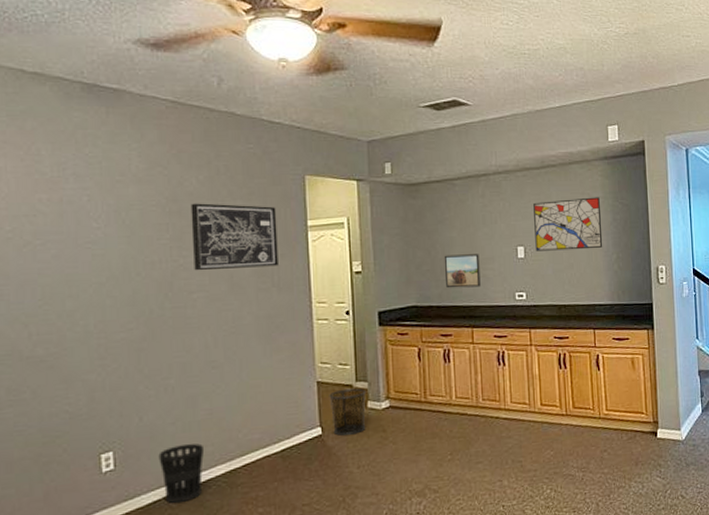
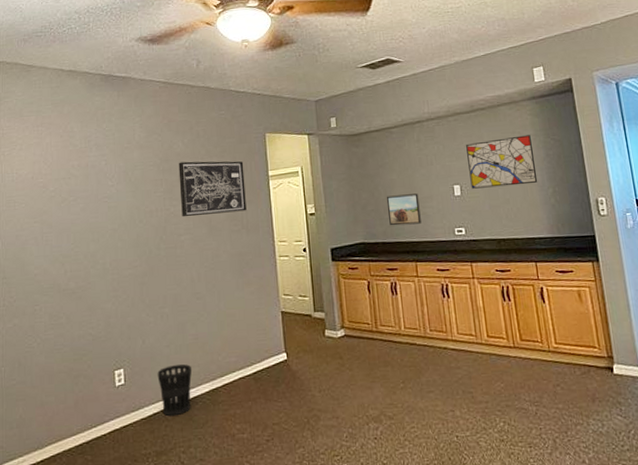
trash can: present [329,388,366,436] -> none [292,317,324,361]

